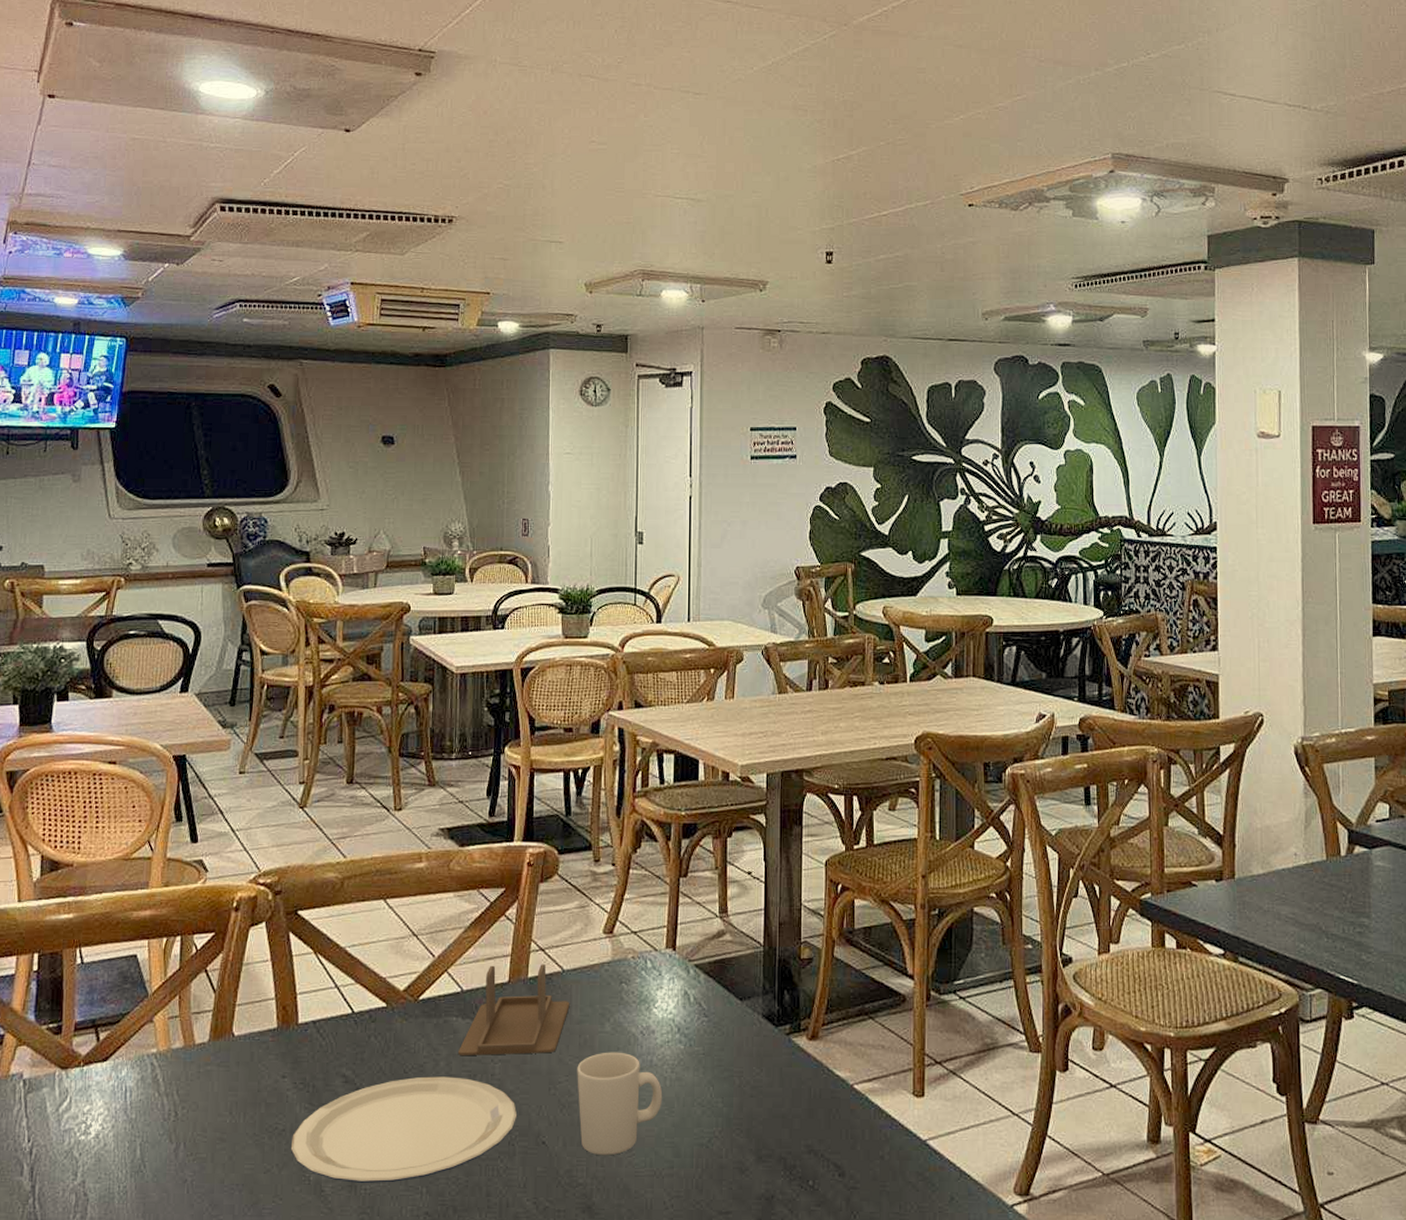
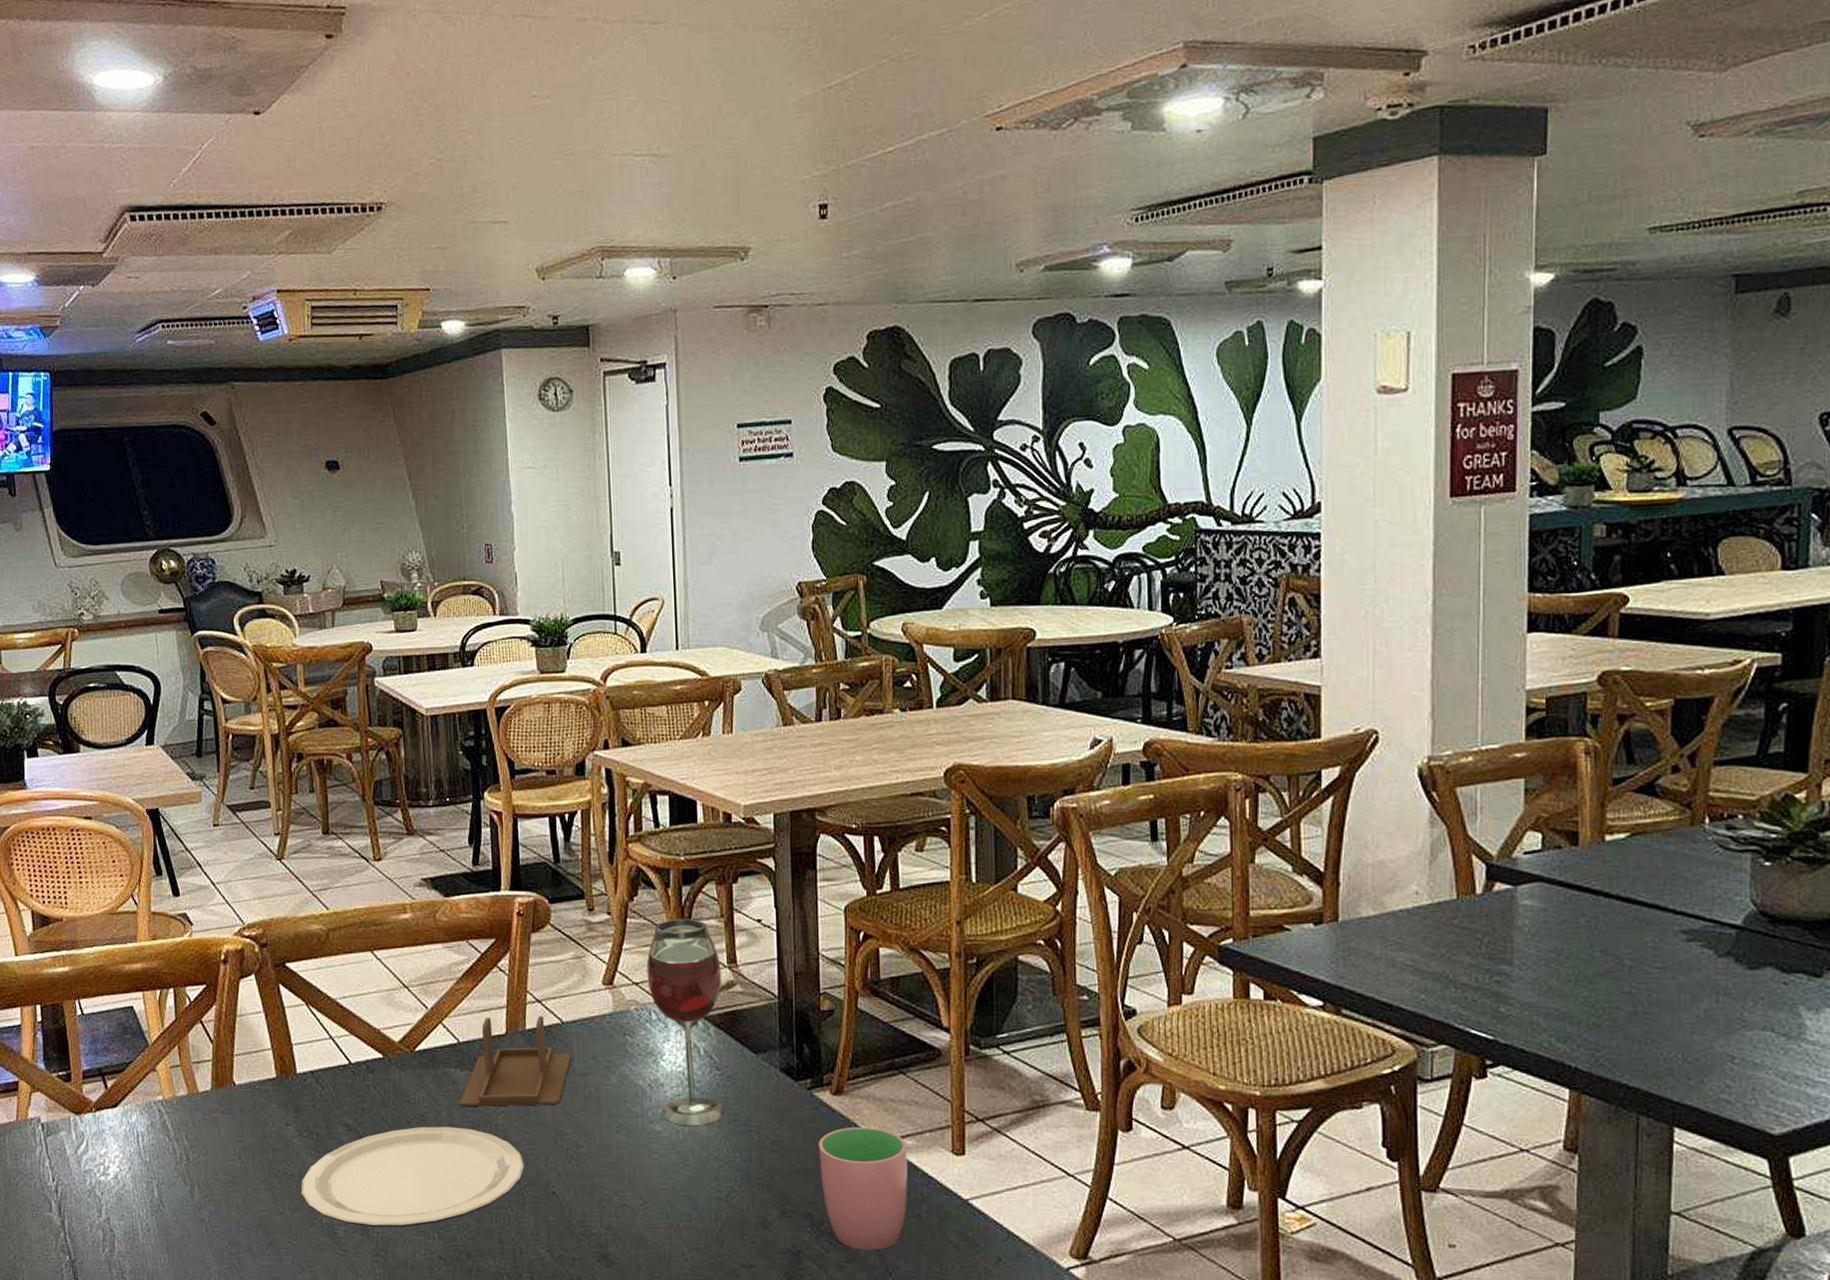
mug: present [577,1052,663,1156] -> none [583,1104,676,1207]
wineglass: none [645,870,714,1072] -> present [646,918,724,1125]
cup: none [794,1070,874,1193] -> present [819,1126,908,1251]

